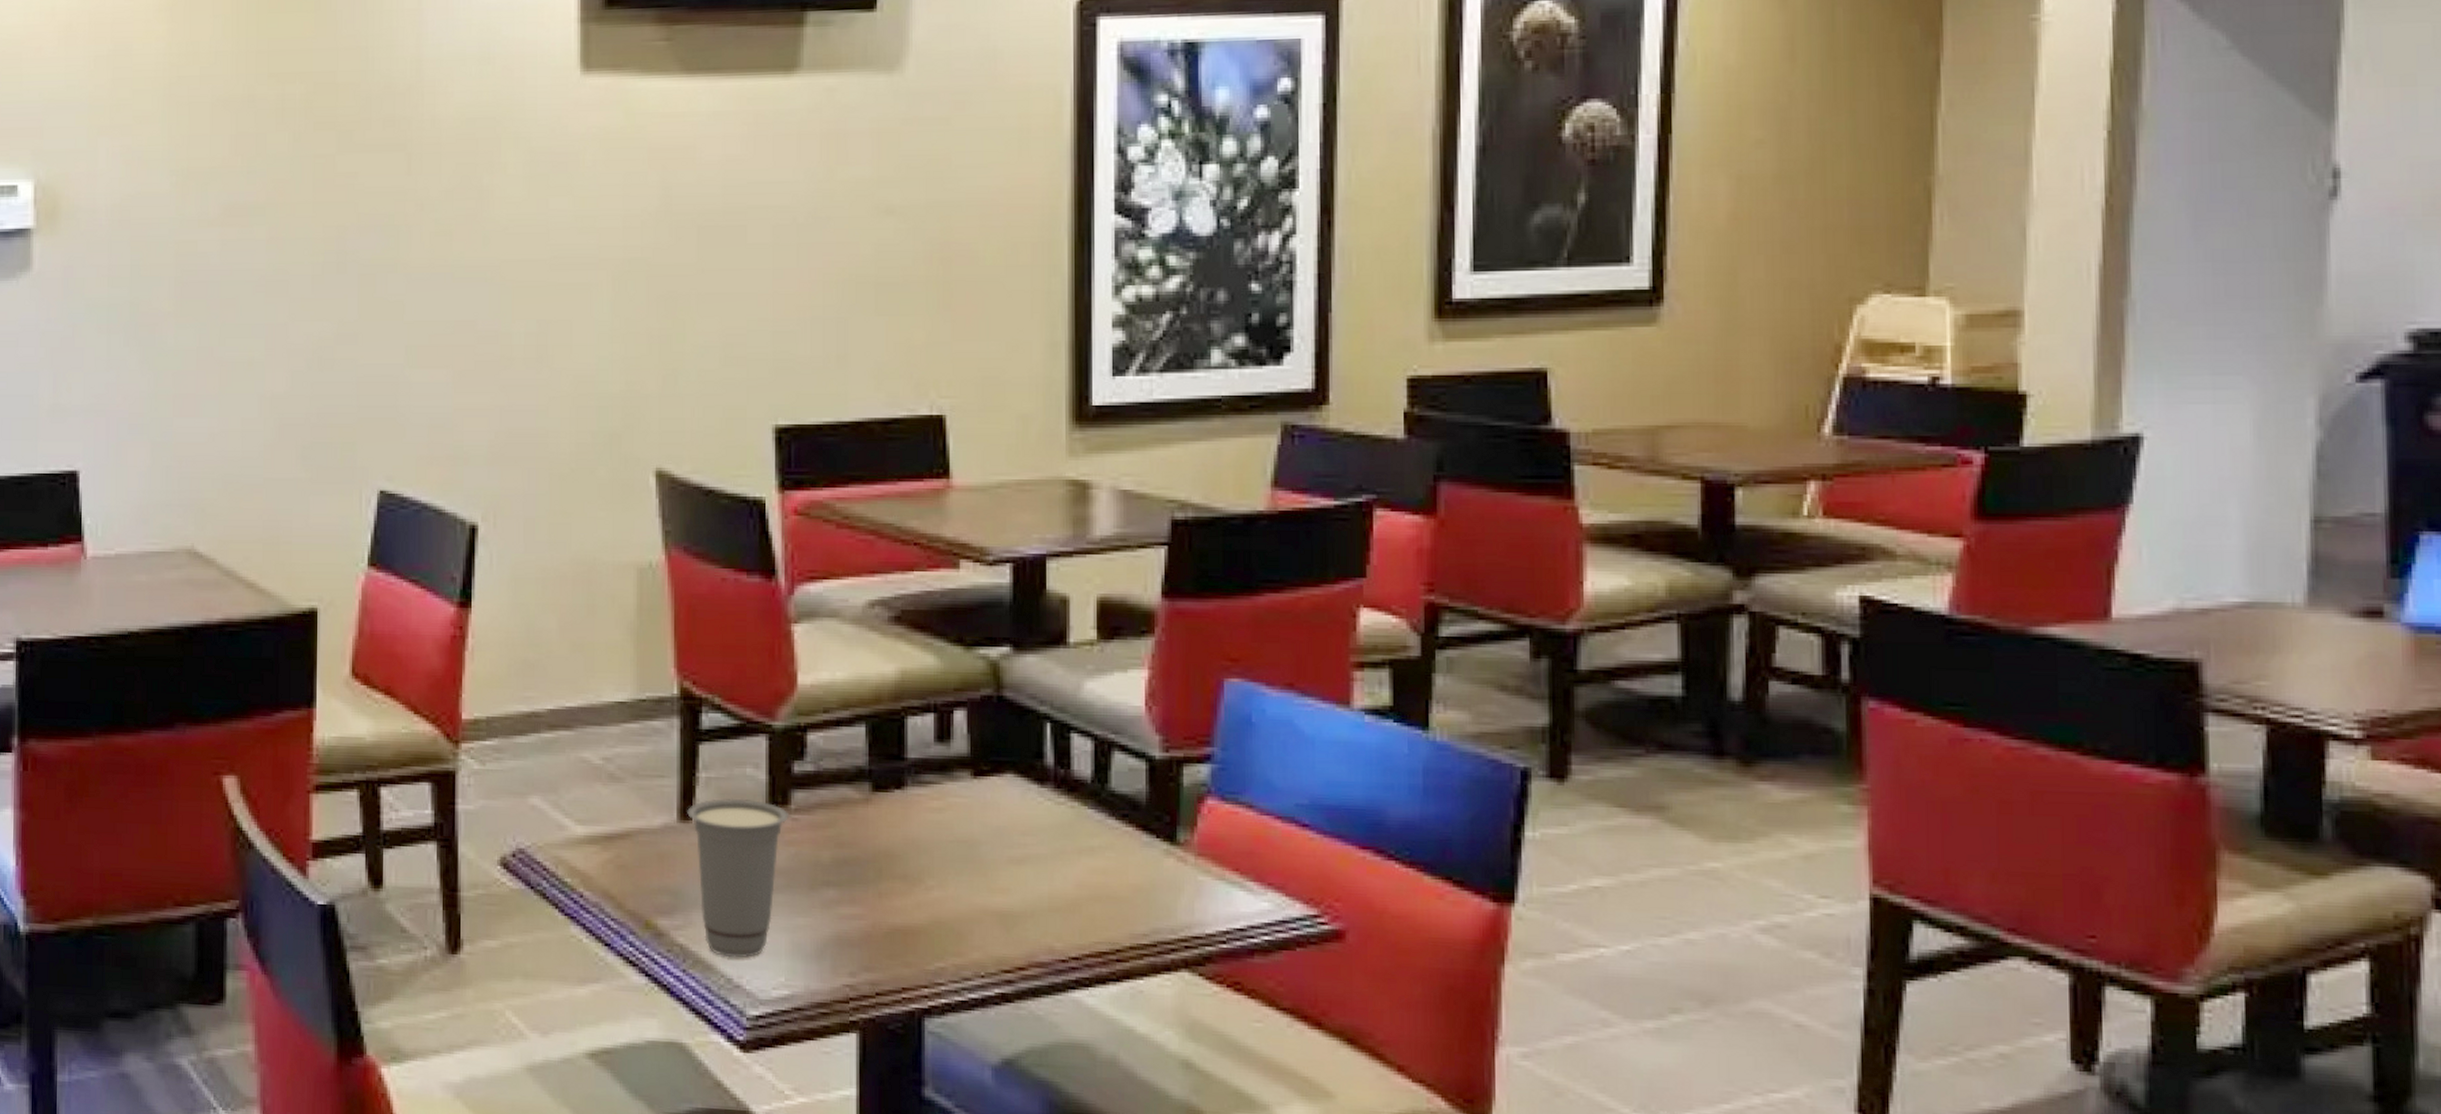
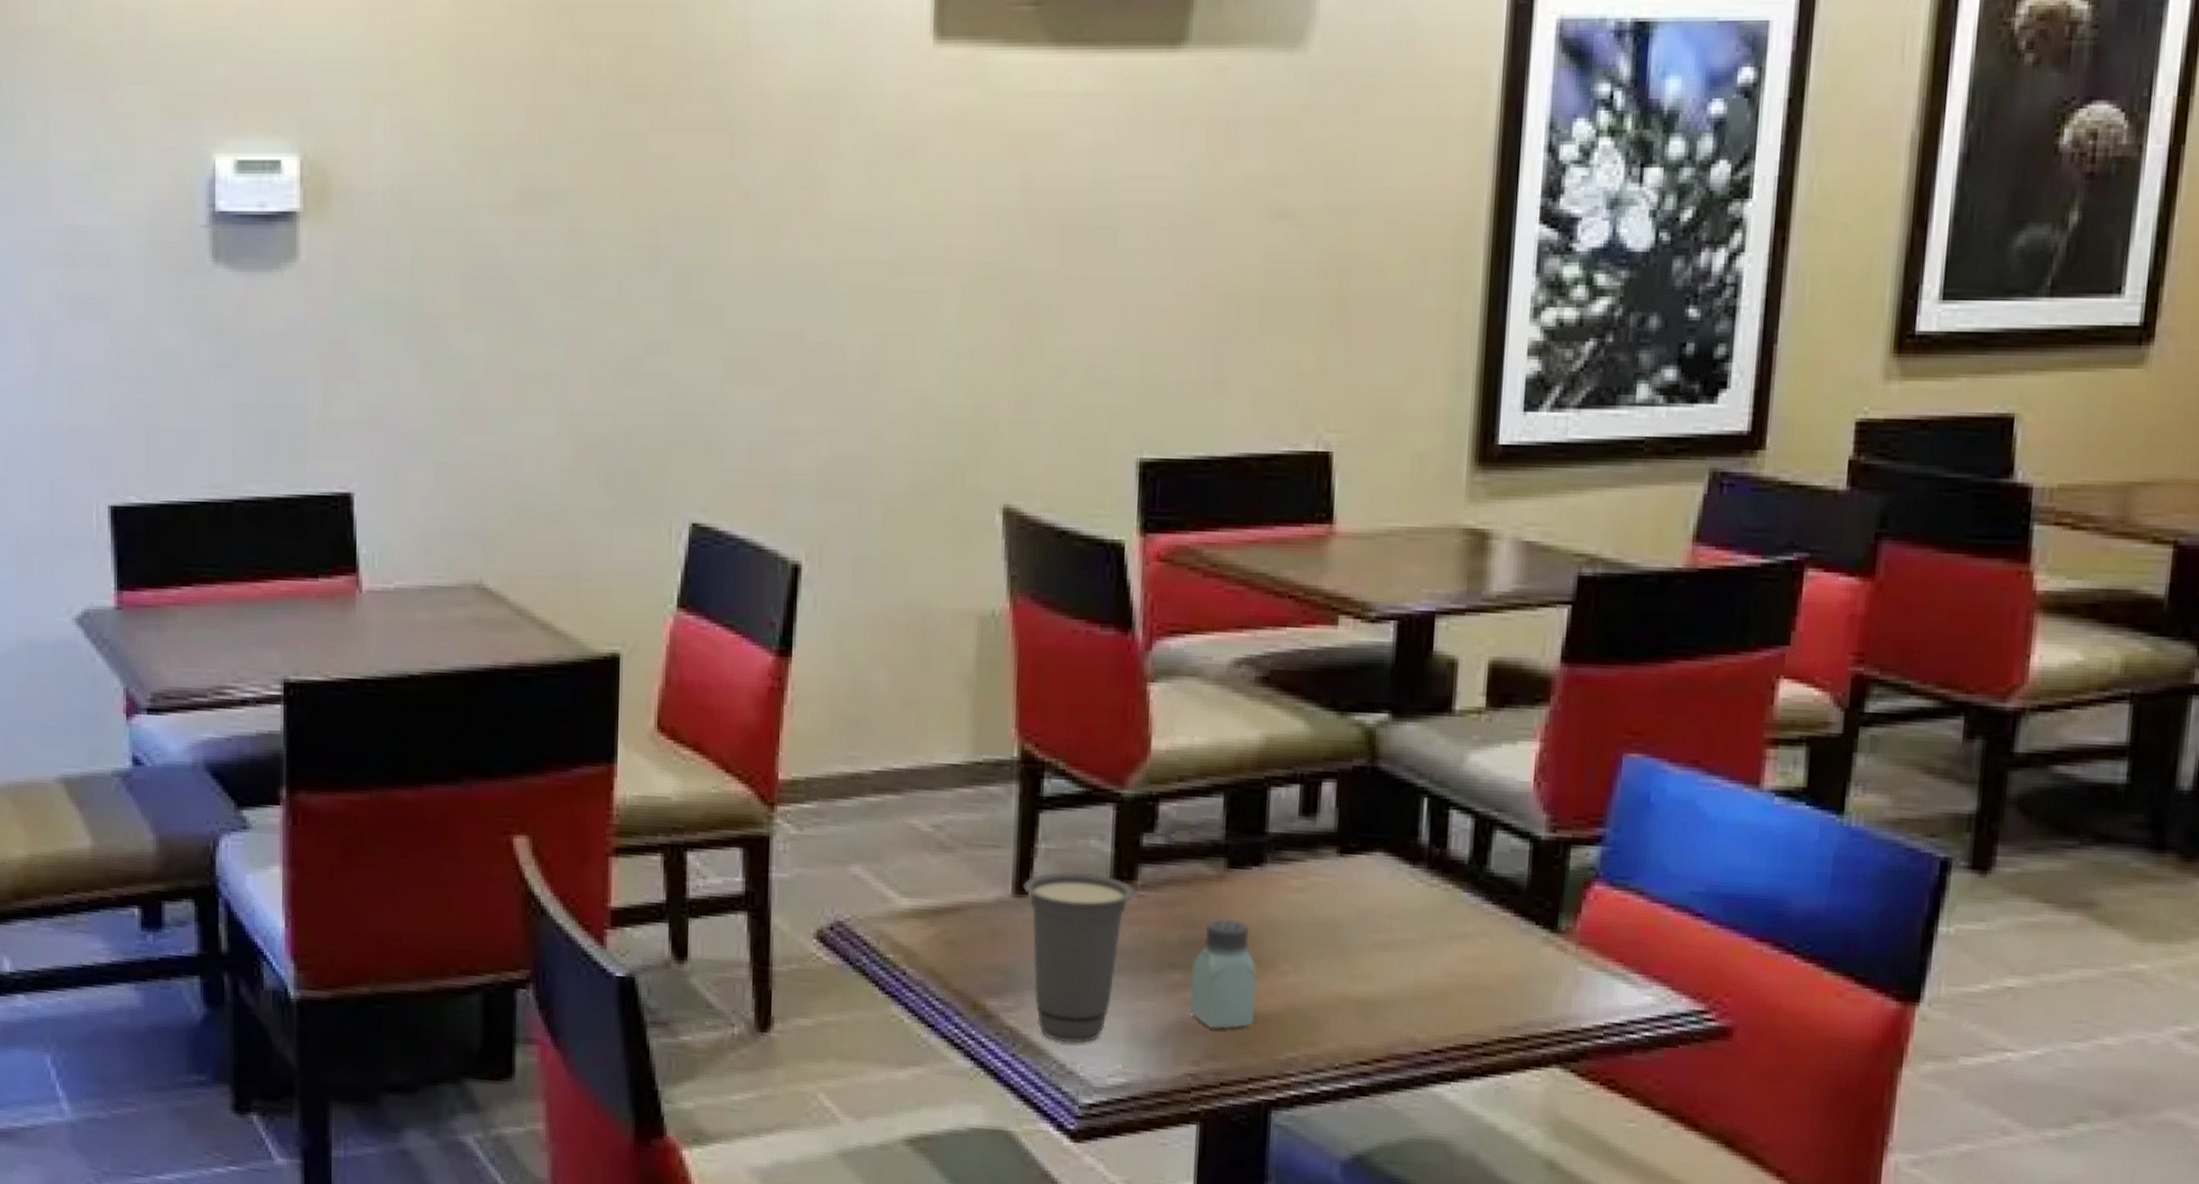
saltshaker: none [844,838,905,942] -> present [1189,919,1257,1029]

